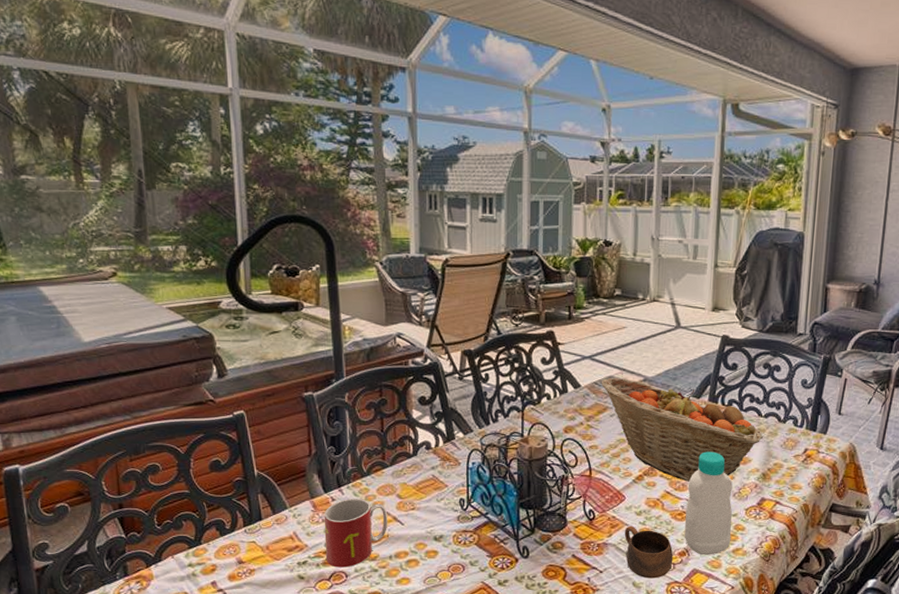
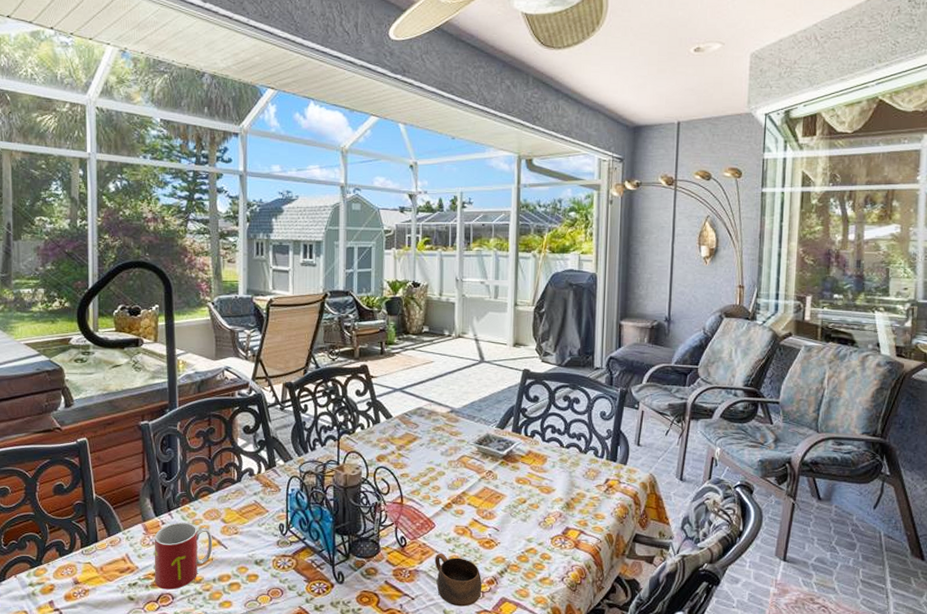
fruit basket: present [601,377,764,482] -> none [411,408,566,510]
bottle: present [684,451,733,555] -> none [492,481,538,584]

